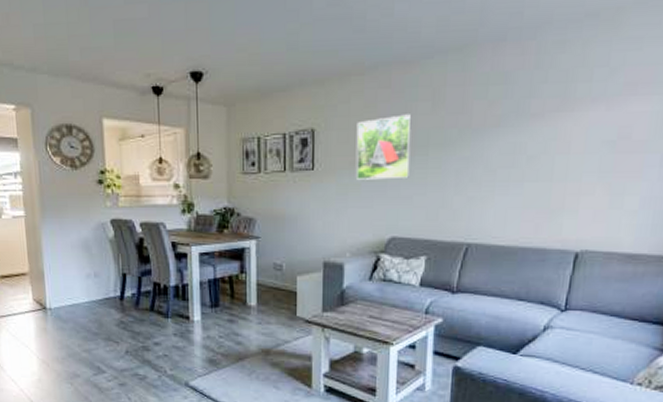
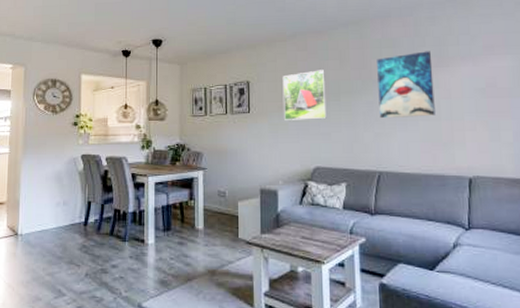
wall art: none [475,89,553,178] -> present [377,51,435,118]

